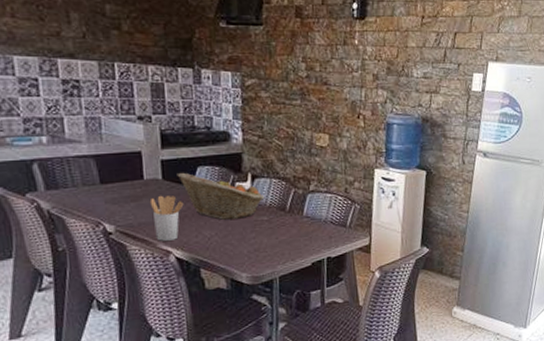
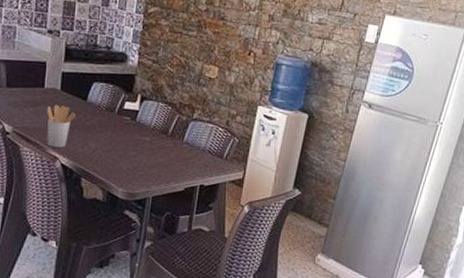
fruit basket: present [177,172,265,220] -> none [74,85,151,137]

